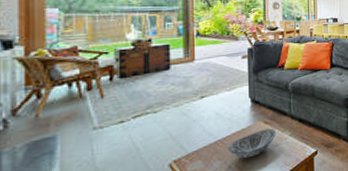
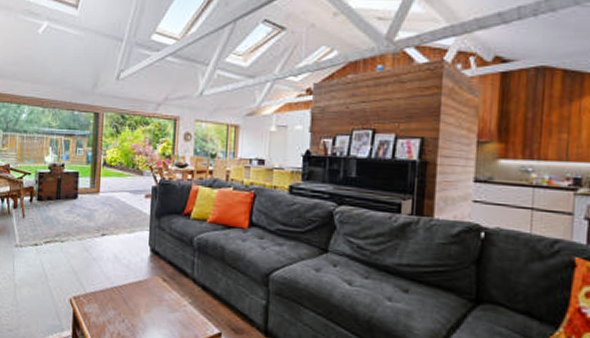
decorative bowl: present [227,128,276,159] -> none [122,287,174,317]

